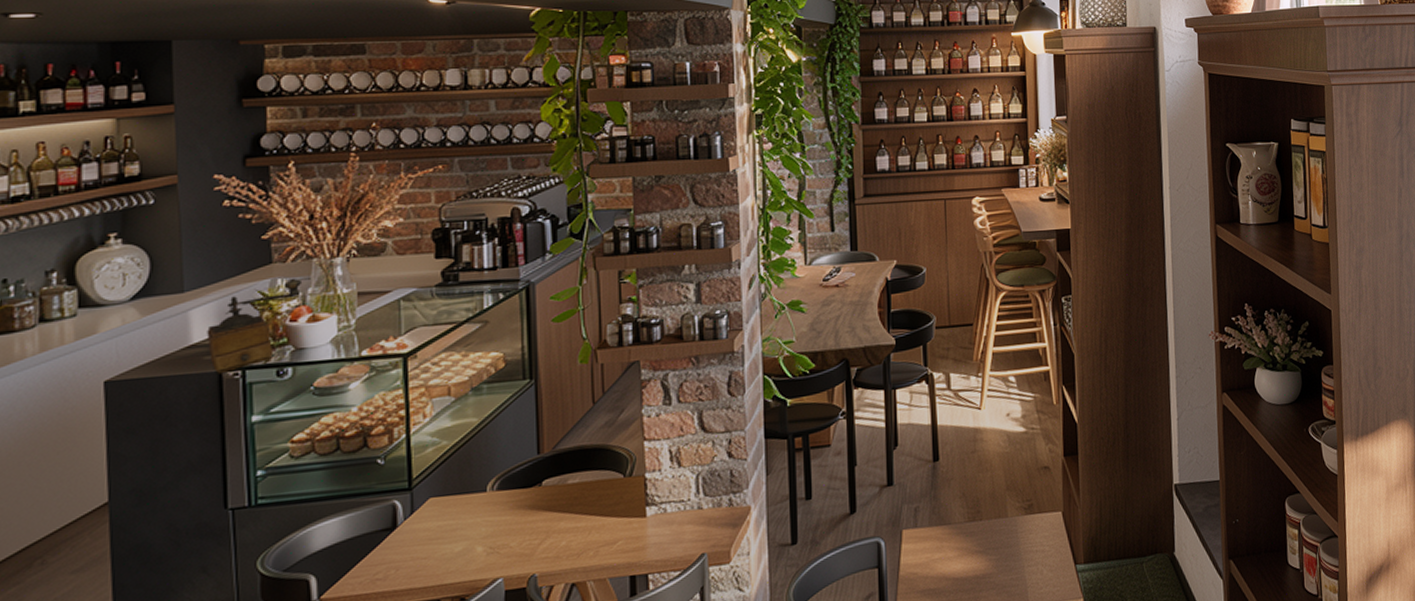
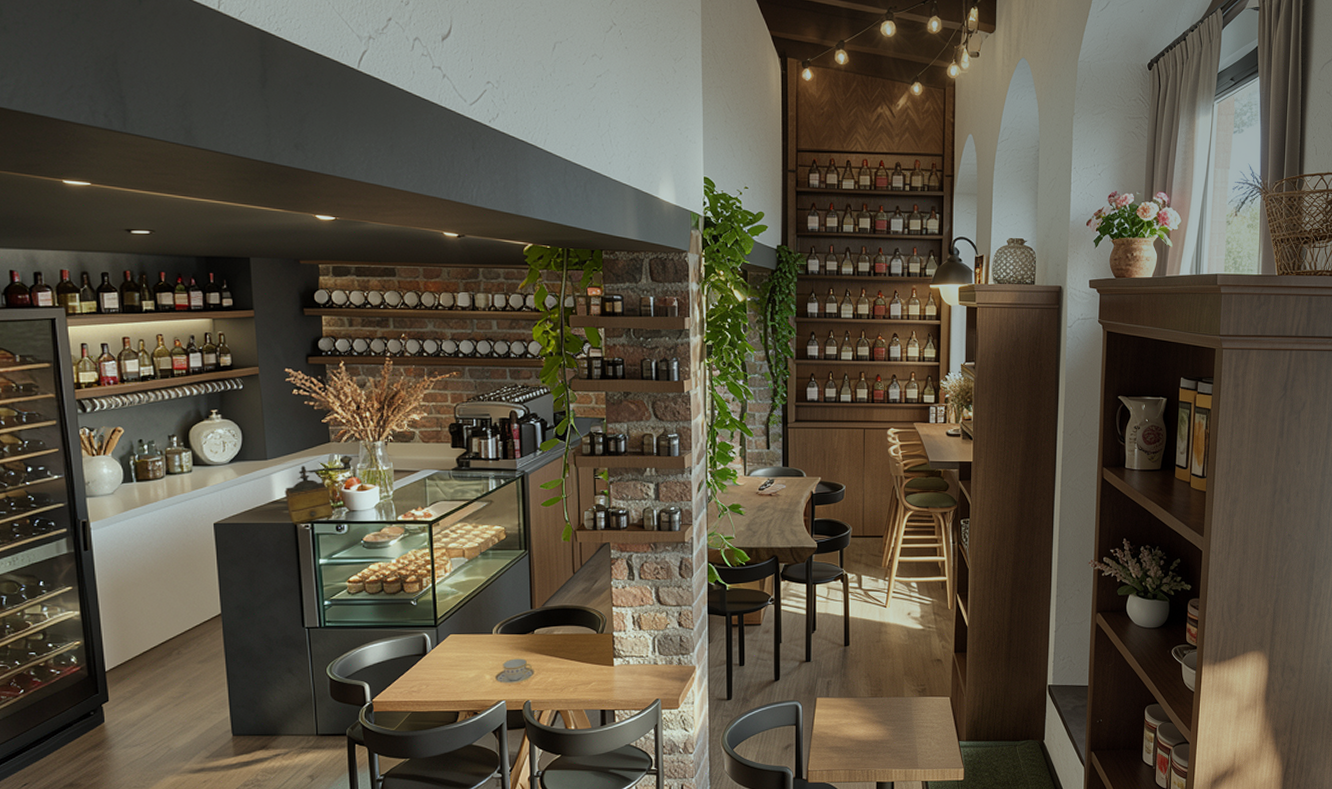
teacup: none [490,519,542,557] -> present [495,658,534,685]

